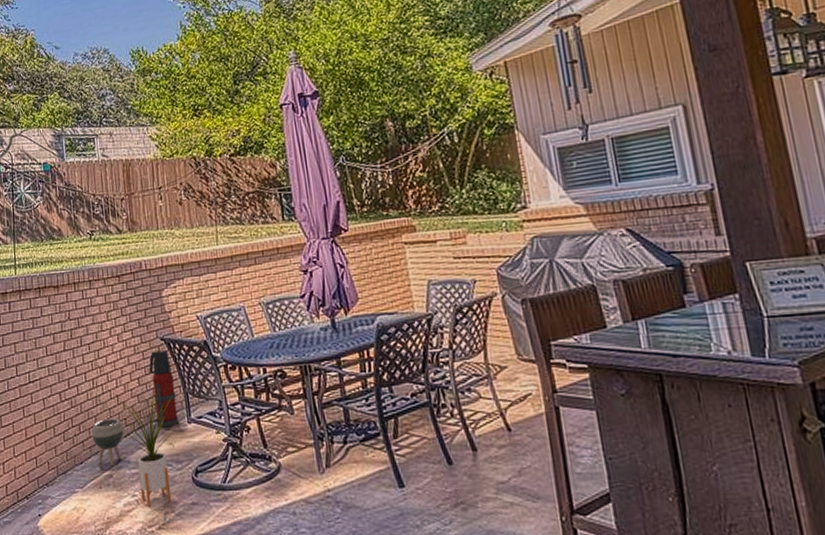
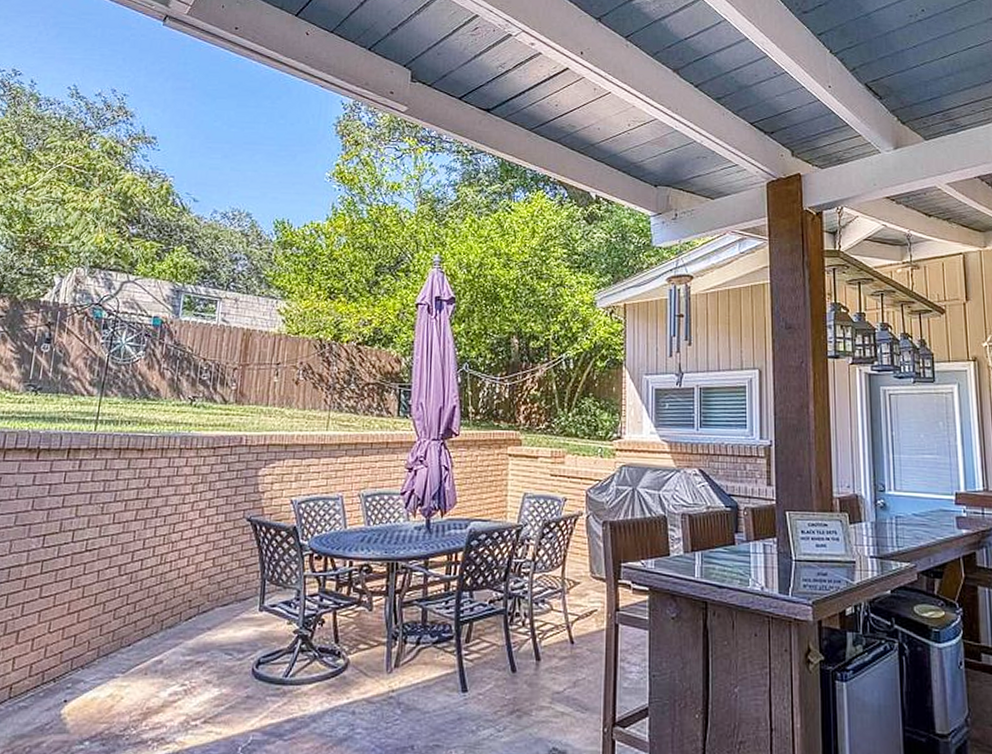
planter: present [92,418,124,466] -> none [147,599,187,651]
house plant: present [120,387,177,508] -> none [182,569,248,699]
fire extinguisher: present [149,349,178,428] -> none [224,530,253,614]

